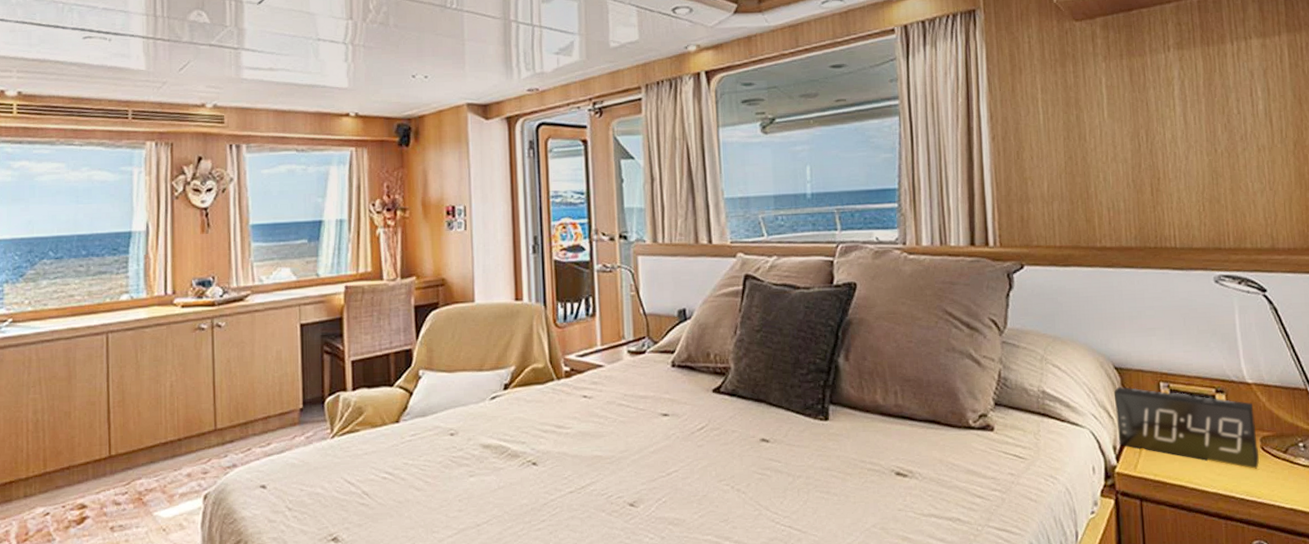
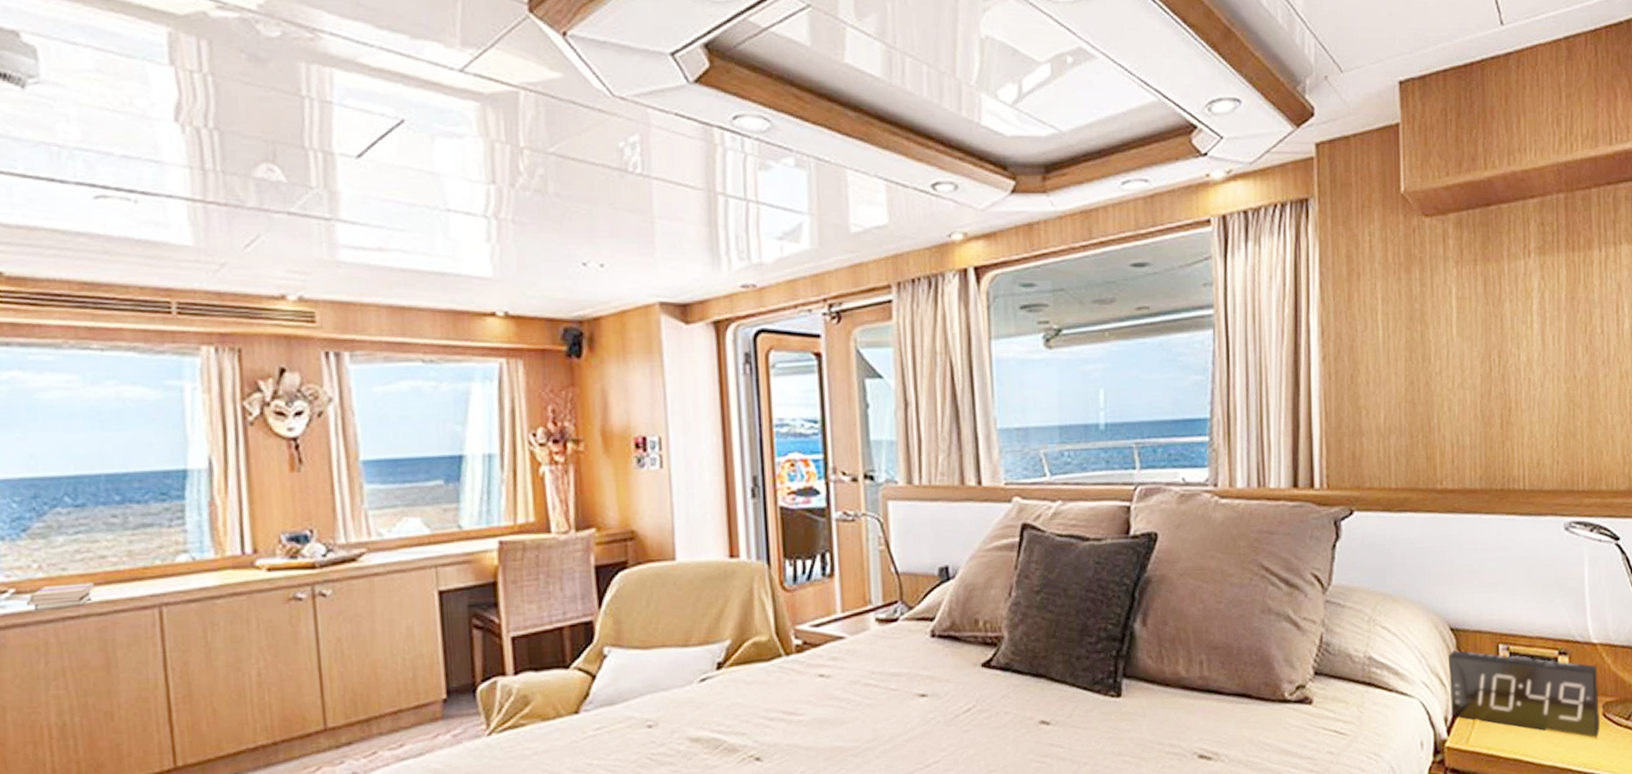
books: none [19,315,65,336] -> present [27,582,95,612]

